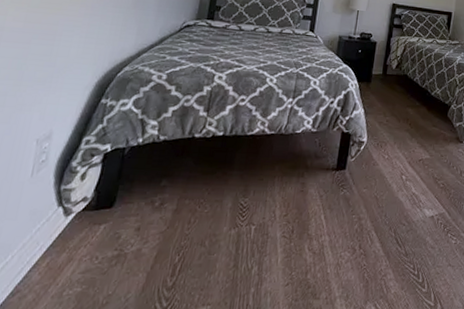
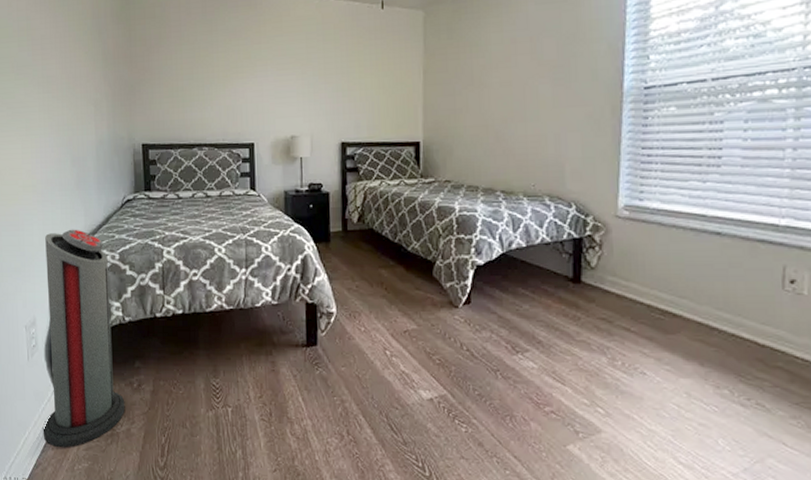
air purifier: none [30,45,154,272] -> present [43,229,125,448]

